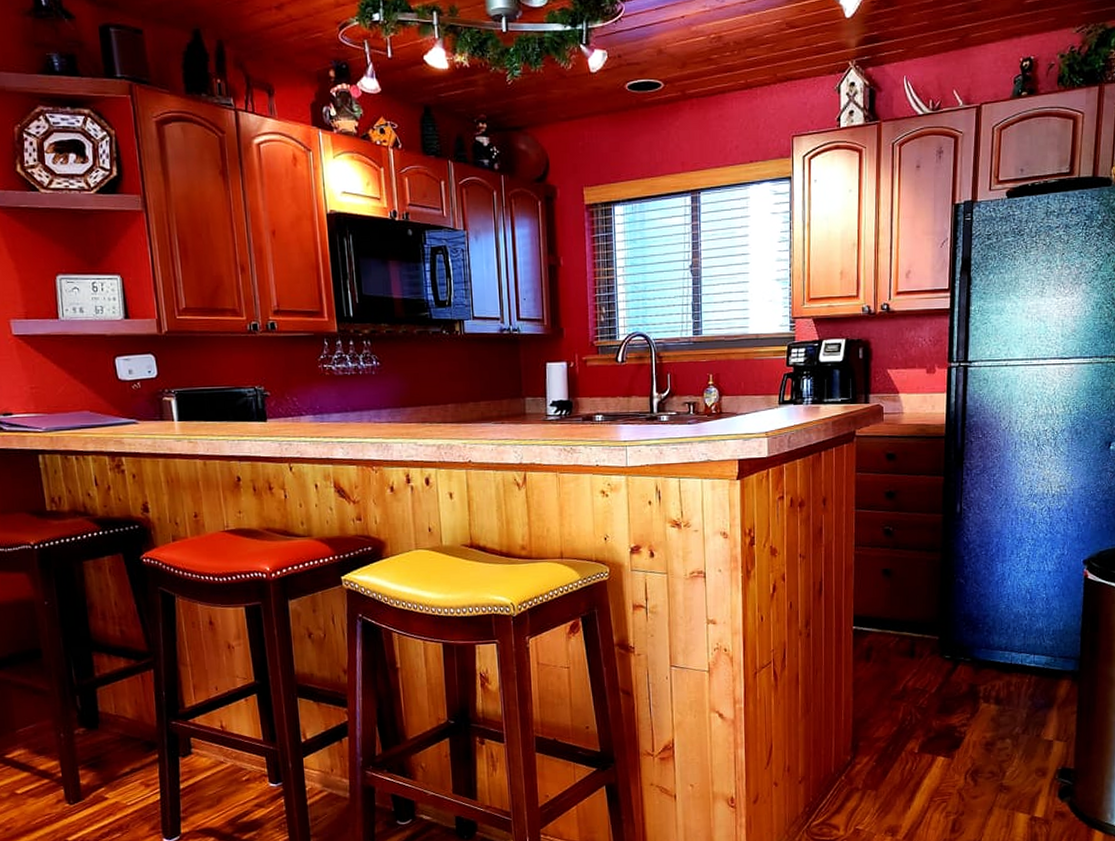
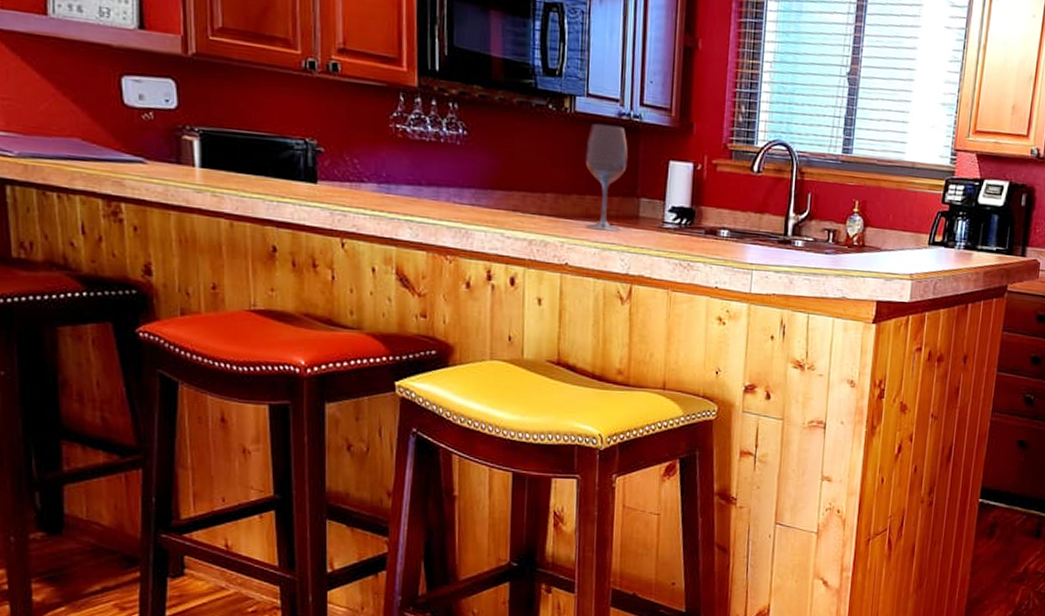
wineglass: none [476,340,512,430] -> present [585,123,628,232]

